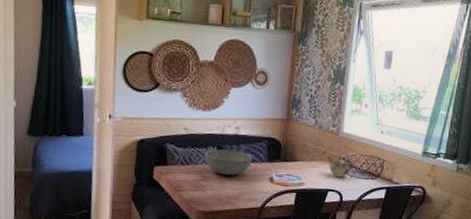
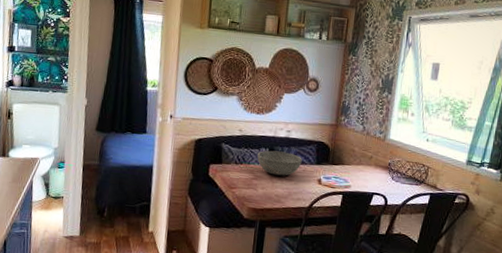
teapot: present [326,156,352,178] -> none [373,161,398,183]

